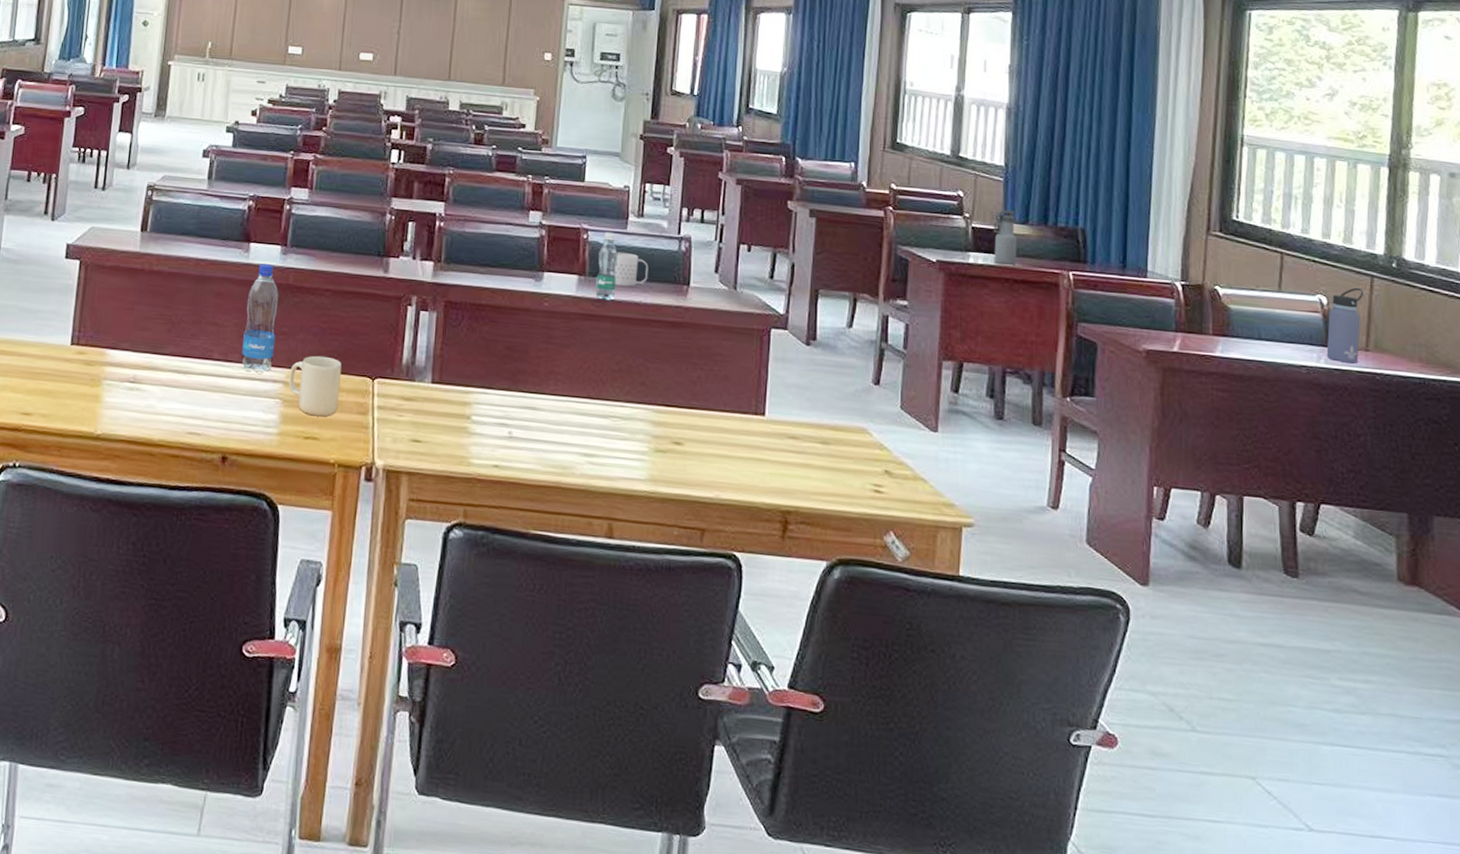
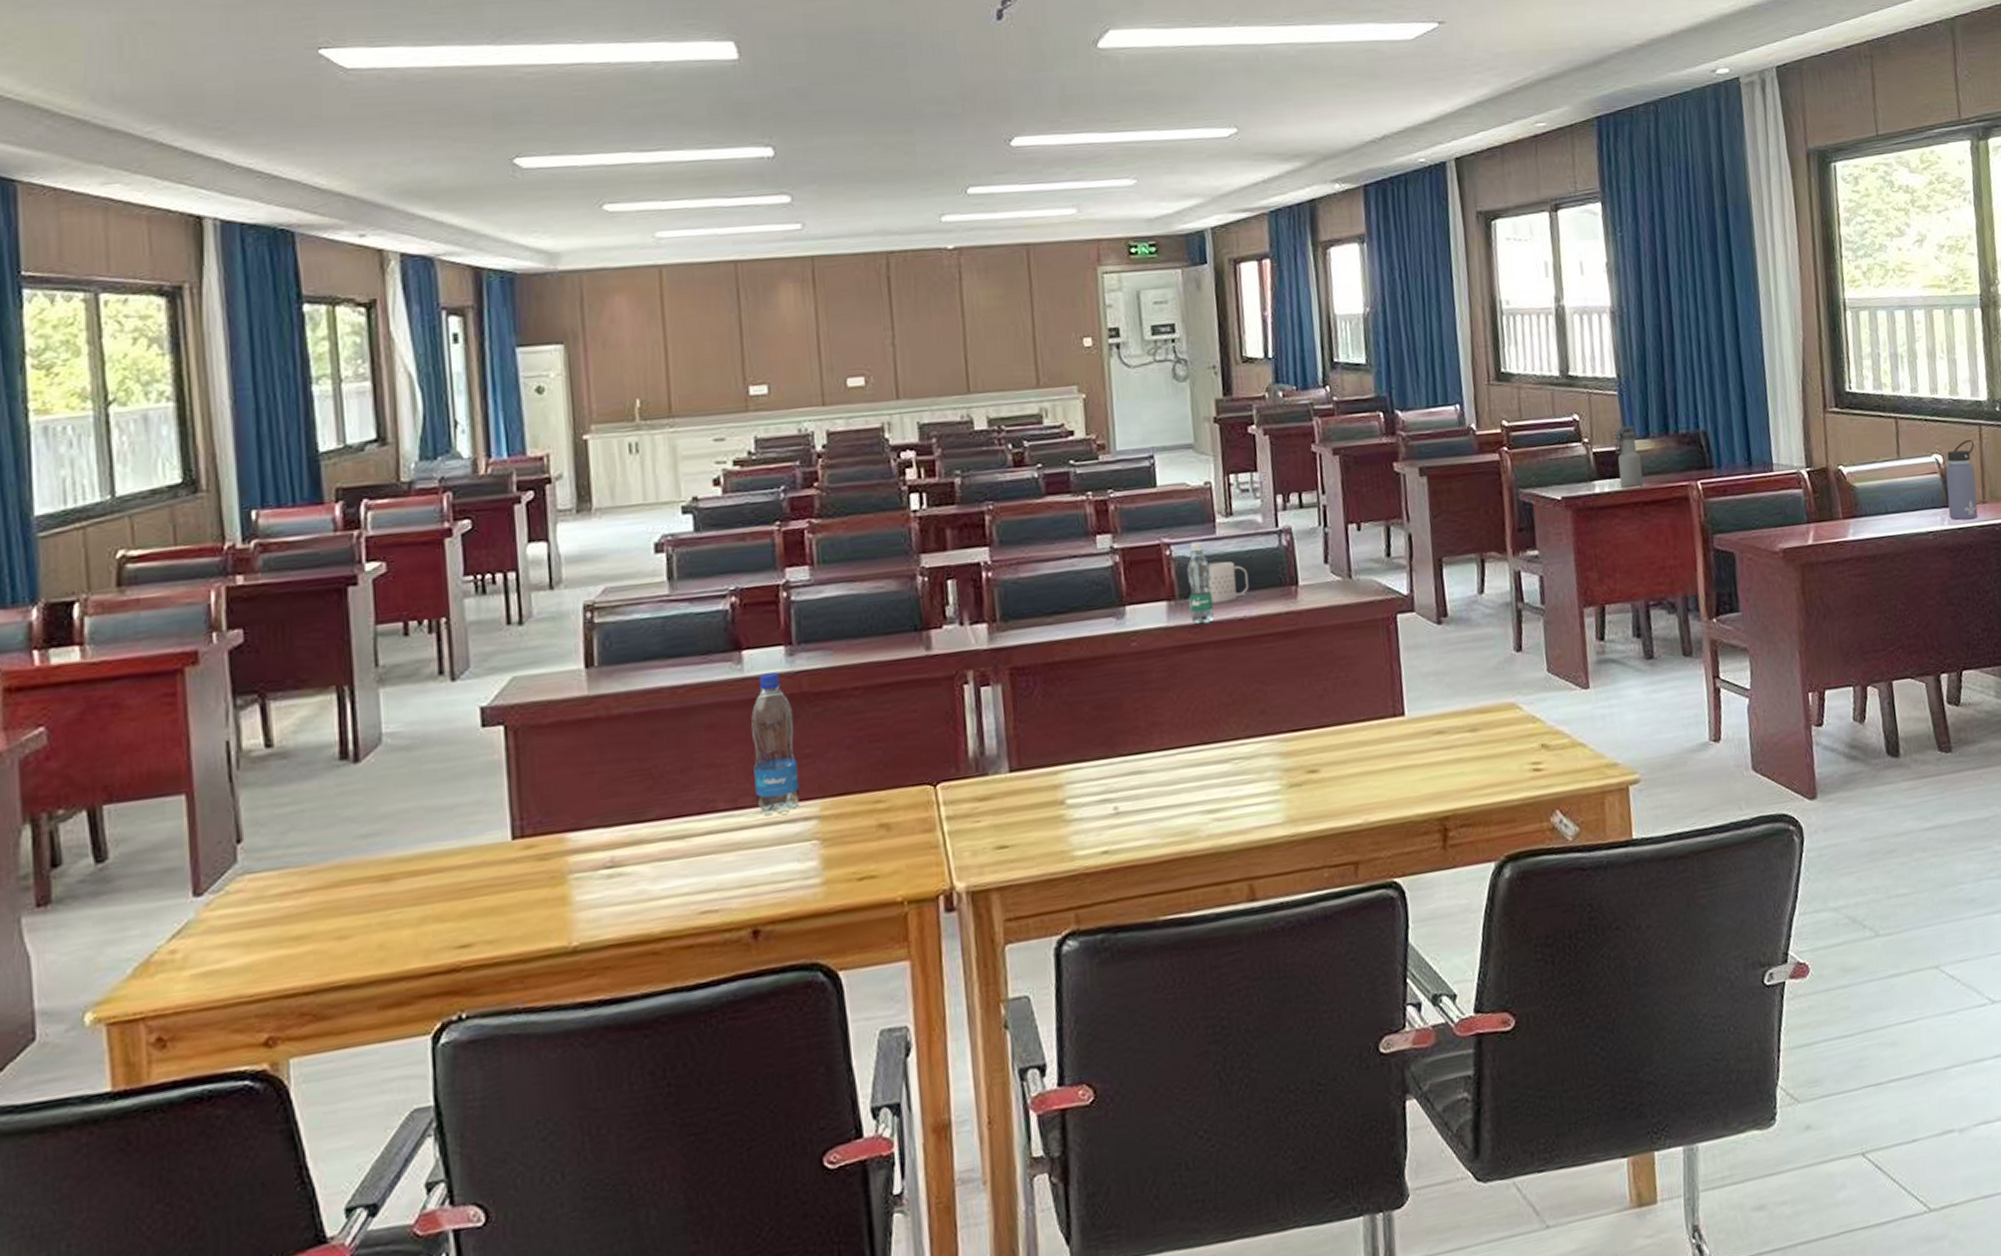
cup: present [289,355,342,417] -> none [824,771,896,850]

